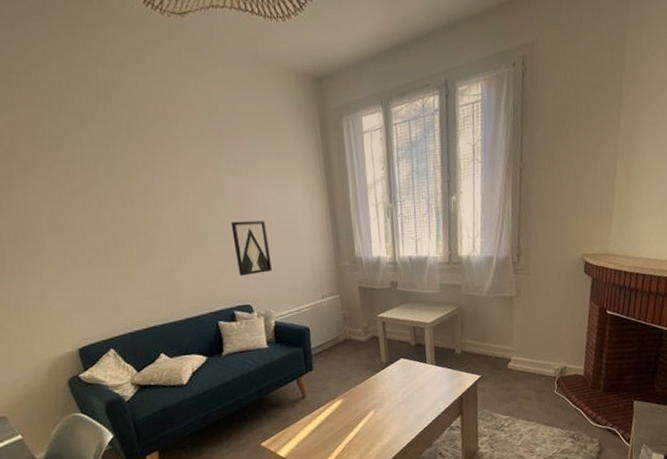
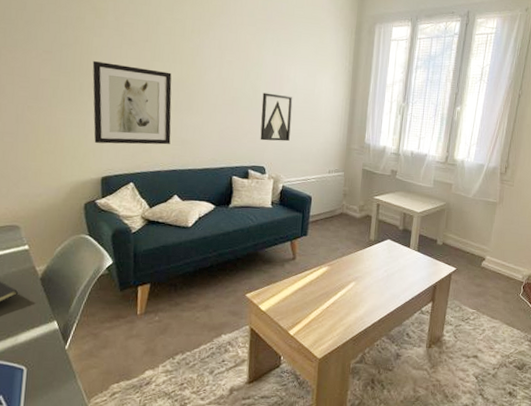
wall art: none [35,219,143,314] -> present [92,60,172,145]

